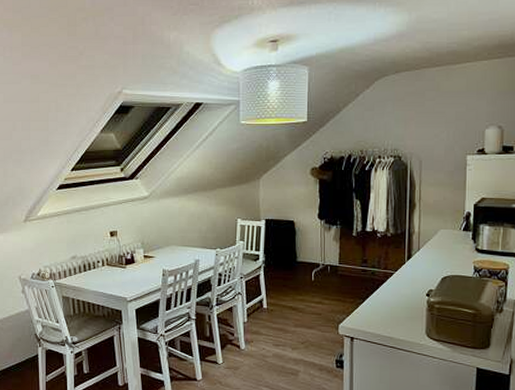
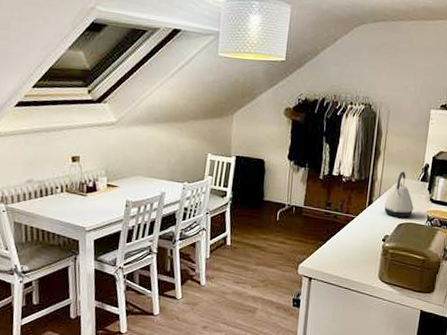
kettle: none [424,222,458,270] -> present [384,171,414,218]

